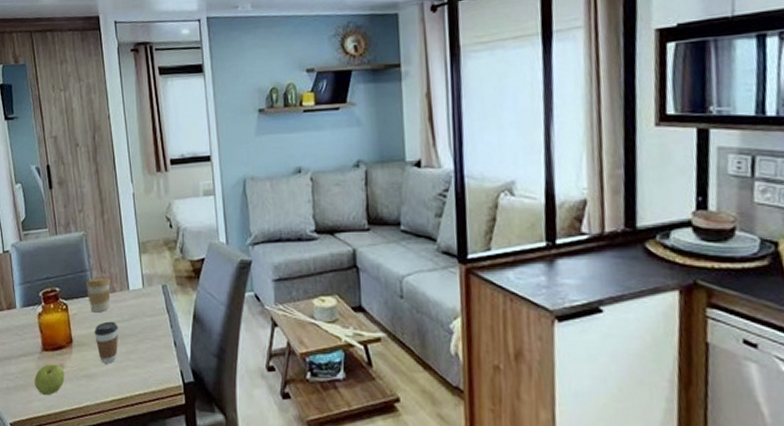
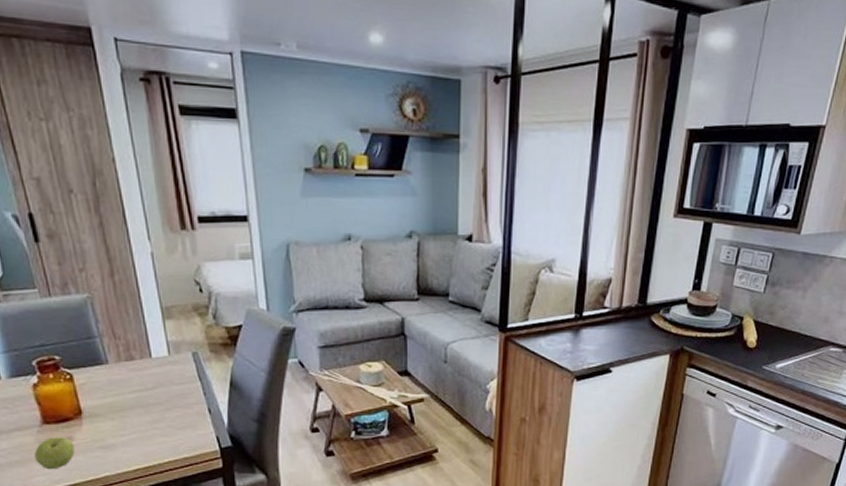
coffee cup: present [85,277,111,313] -> none [94,344,129,382]
coffee cup: present [94,321,118,364] -> none [109,391,141,433]

